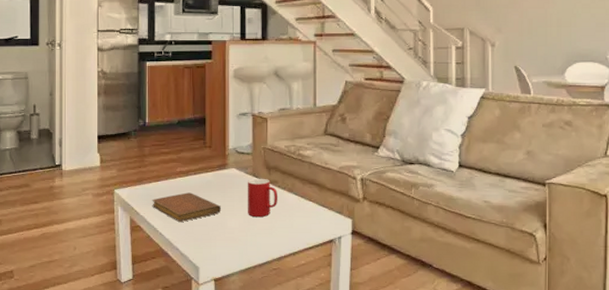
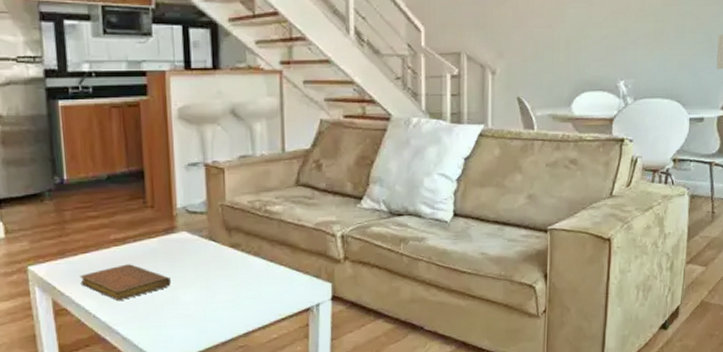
cup: present [247,178,278,218] -> none [202,241,242,289]

